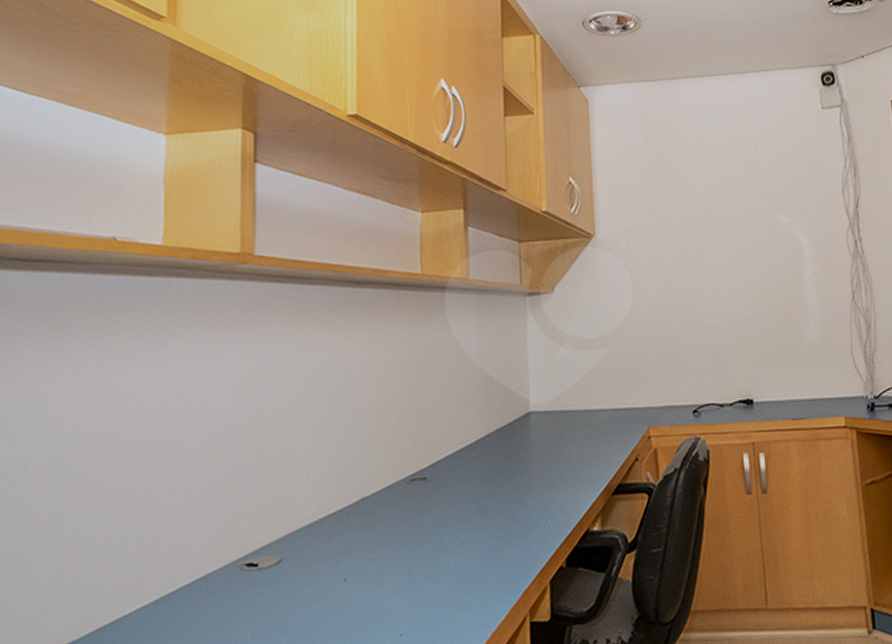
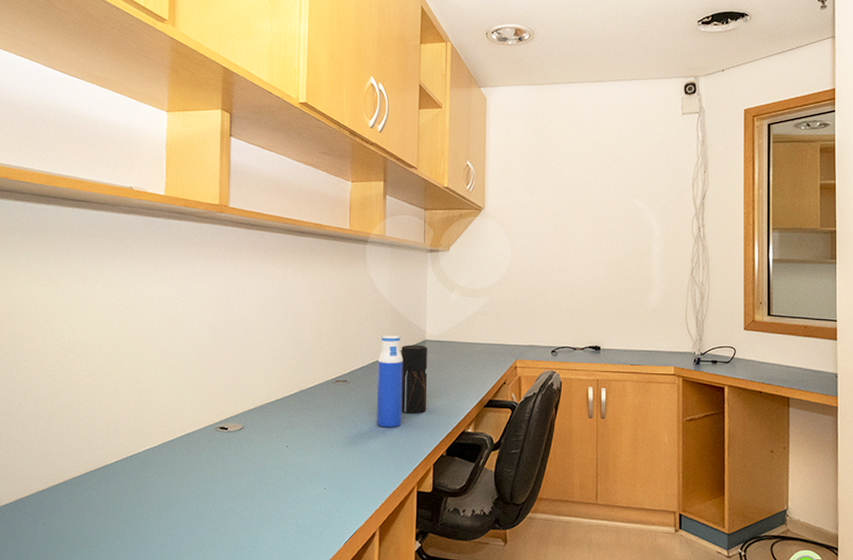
water bottle: none [466,410,504,538] -> present [376,336,403,428]
pepper grinder: none [498,419,537,515] -> present [401,344,428,414]

